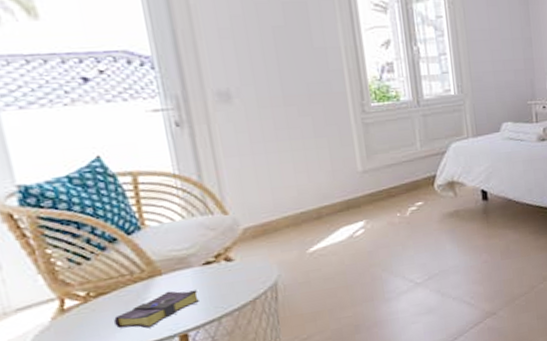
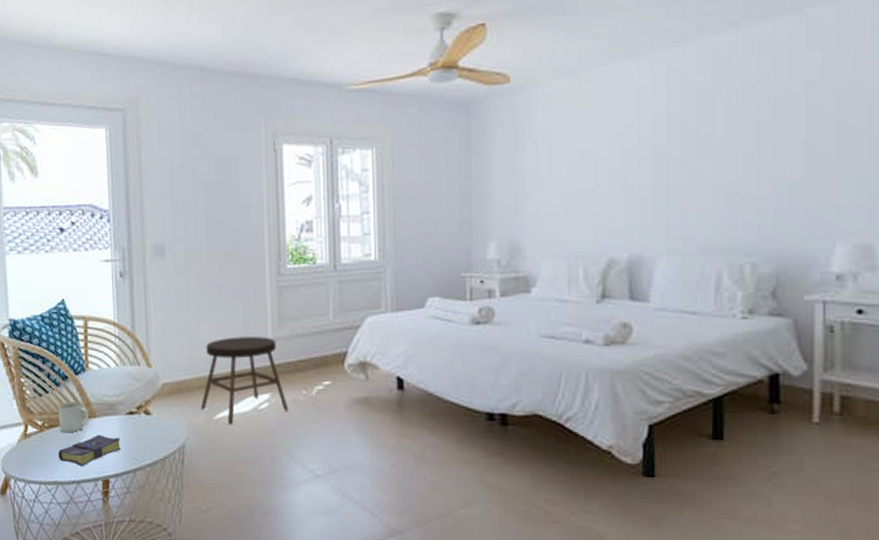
mug: none [106,261,154,299] -> present [58,401,90,433]
stool: none [291,170,385,256] -> present [200,337,289,425]

